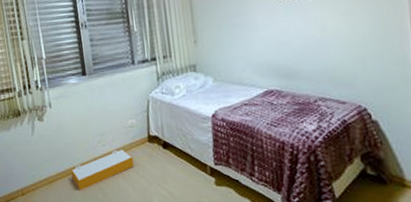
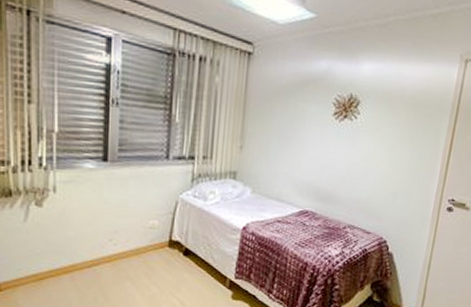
storage bin: present [71,149,135,190] -> none [69,251,148,292]

